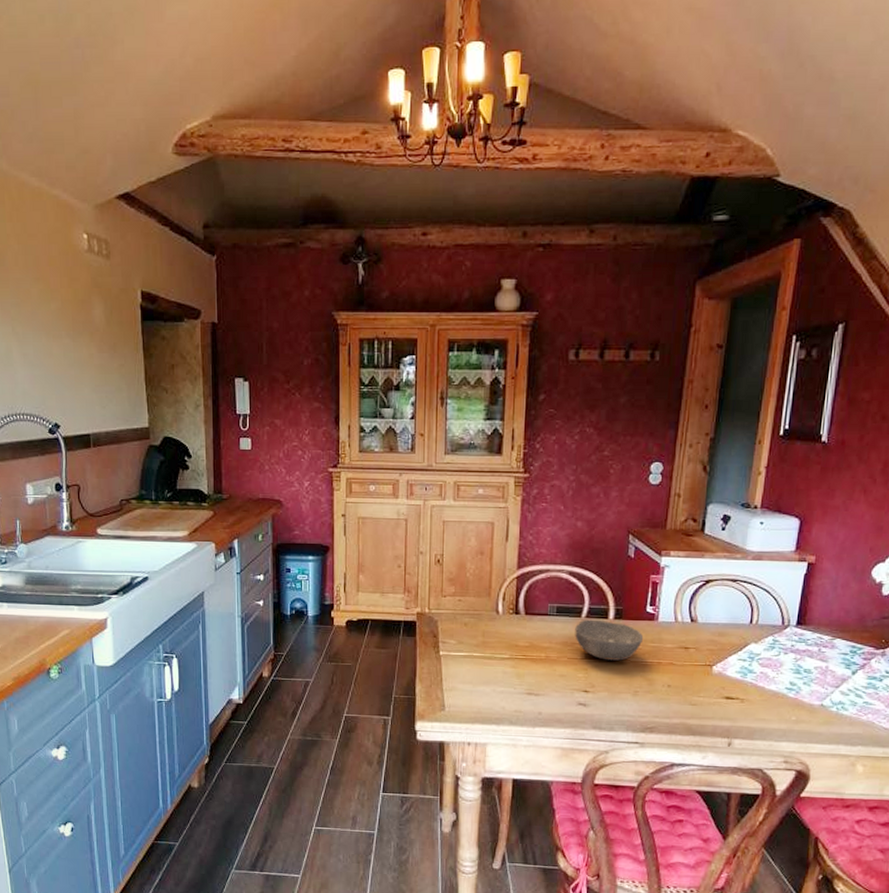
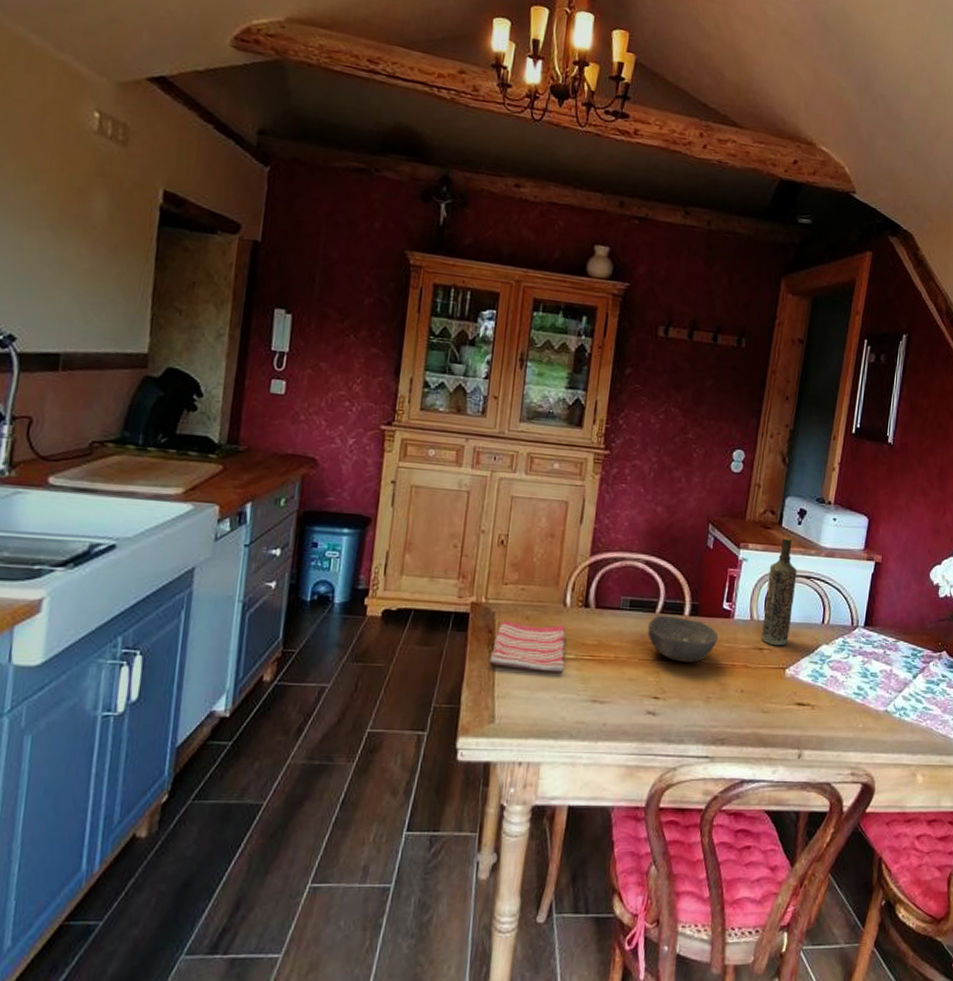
dish towel: none [436,627,501,671] -> present [489,620,566,674]
bottle: none [687,542,722,645] -> present [761,536,798,646]

